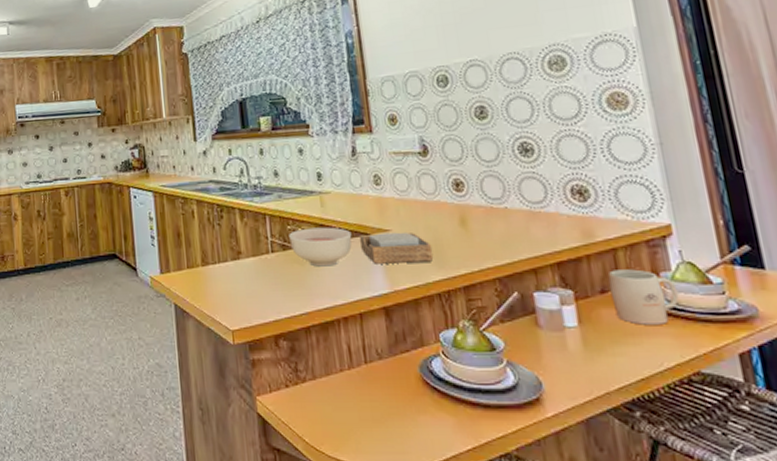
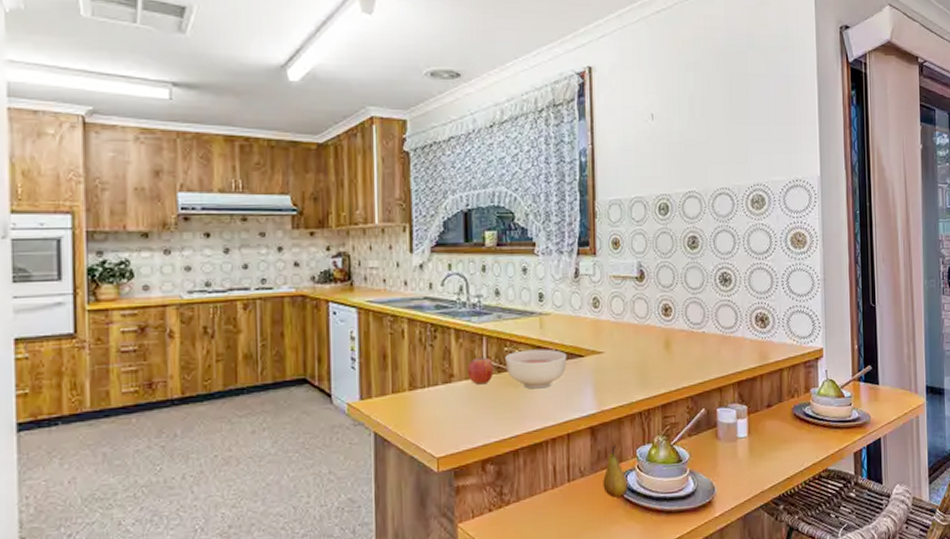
fruit: none [253,233,280,262] -> present [467,355,495,385]
napkin holder: present [359,231,434,264] -> none [573,354,639,386]
fruit: none [403,328,434,384] -> present [603,445,628,498]
mug: present [607,269,679,325] -> none [774,386,821,433]

